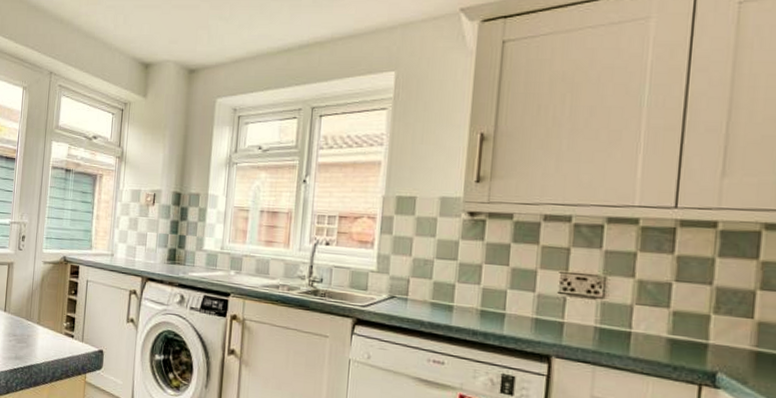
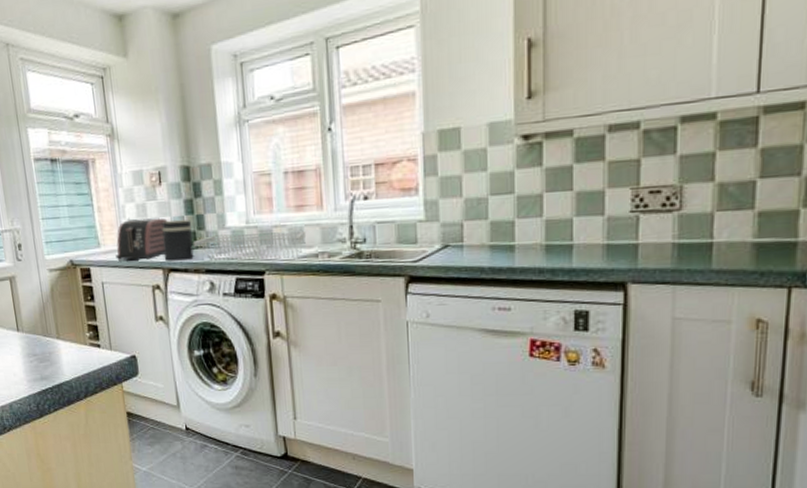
toaster: none [103,230,154,267] -> present [115,218,168,262]
cylinder: none [144,235,174,274] -> present [161,219,194,262]
dish rack: none [172,255,270,286] -> present [192,231,305,261]

